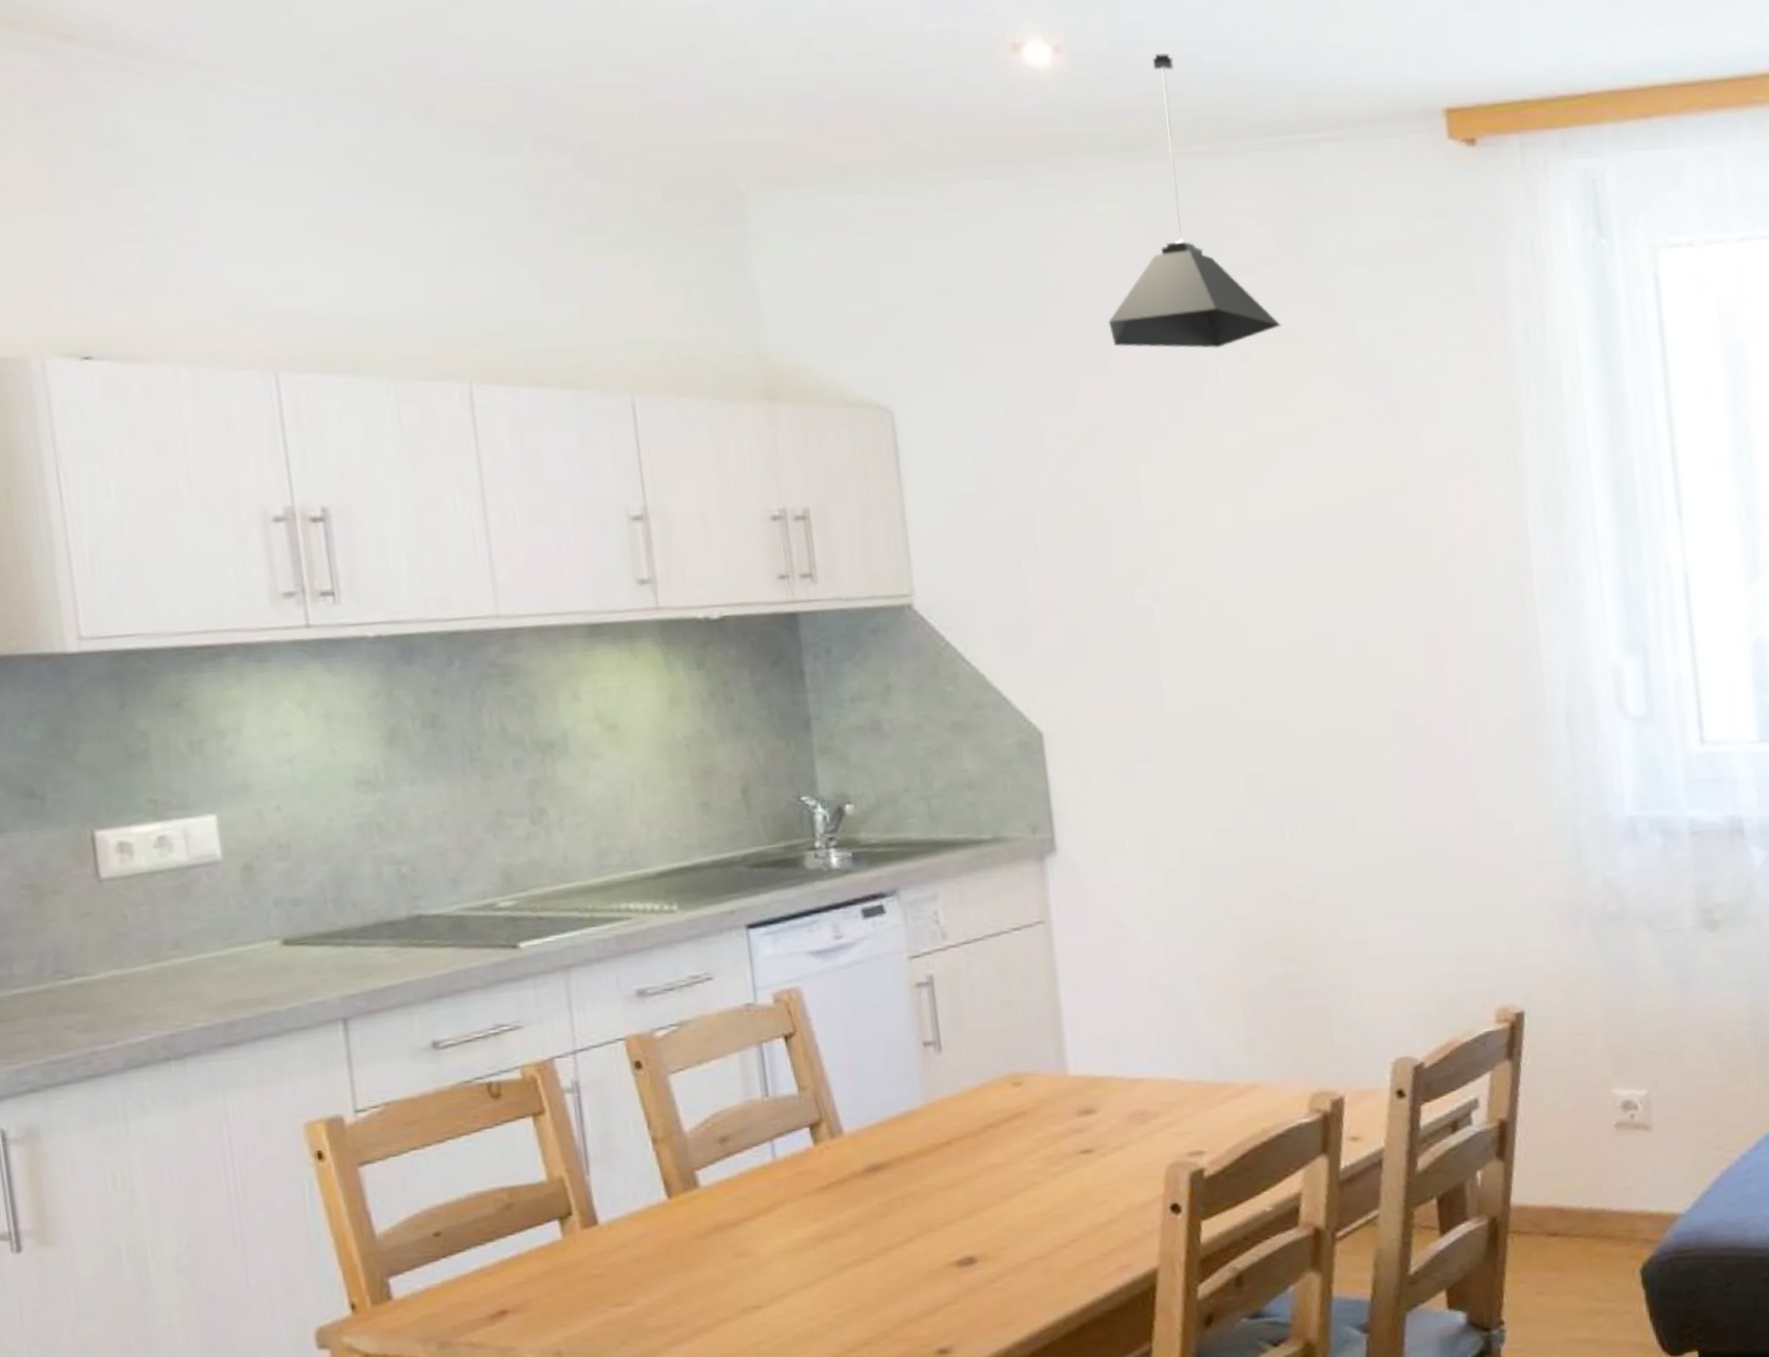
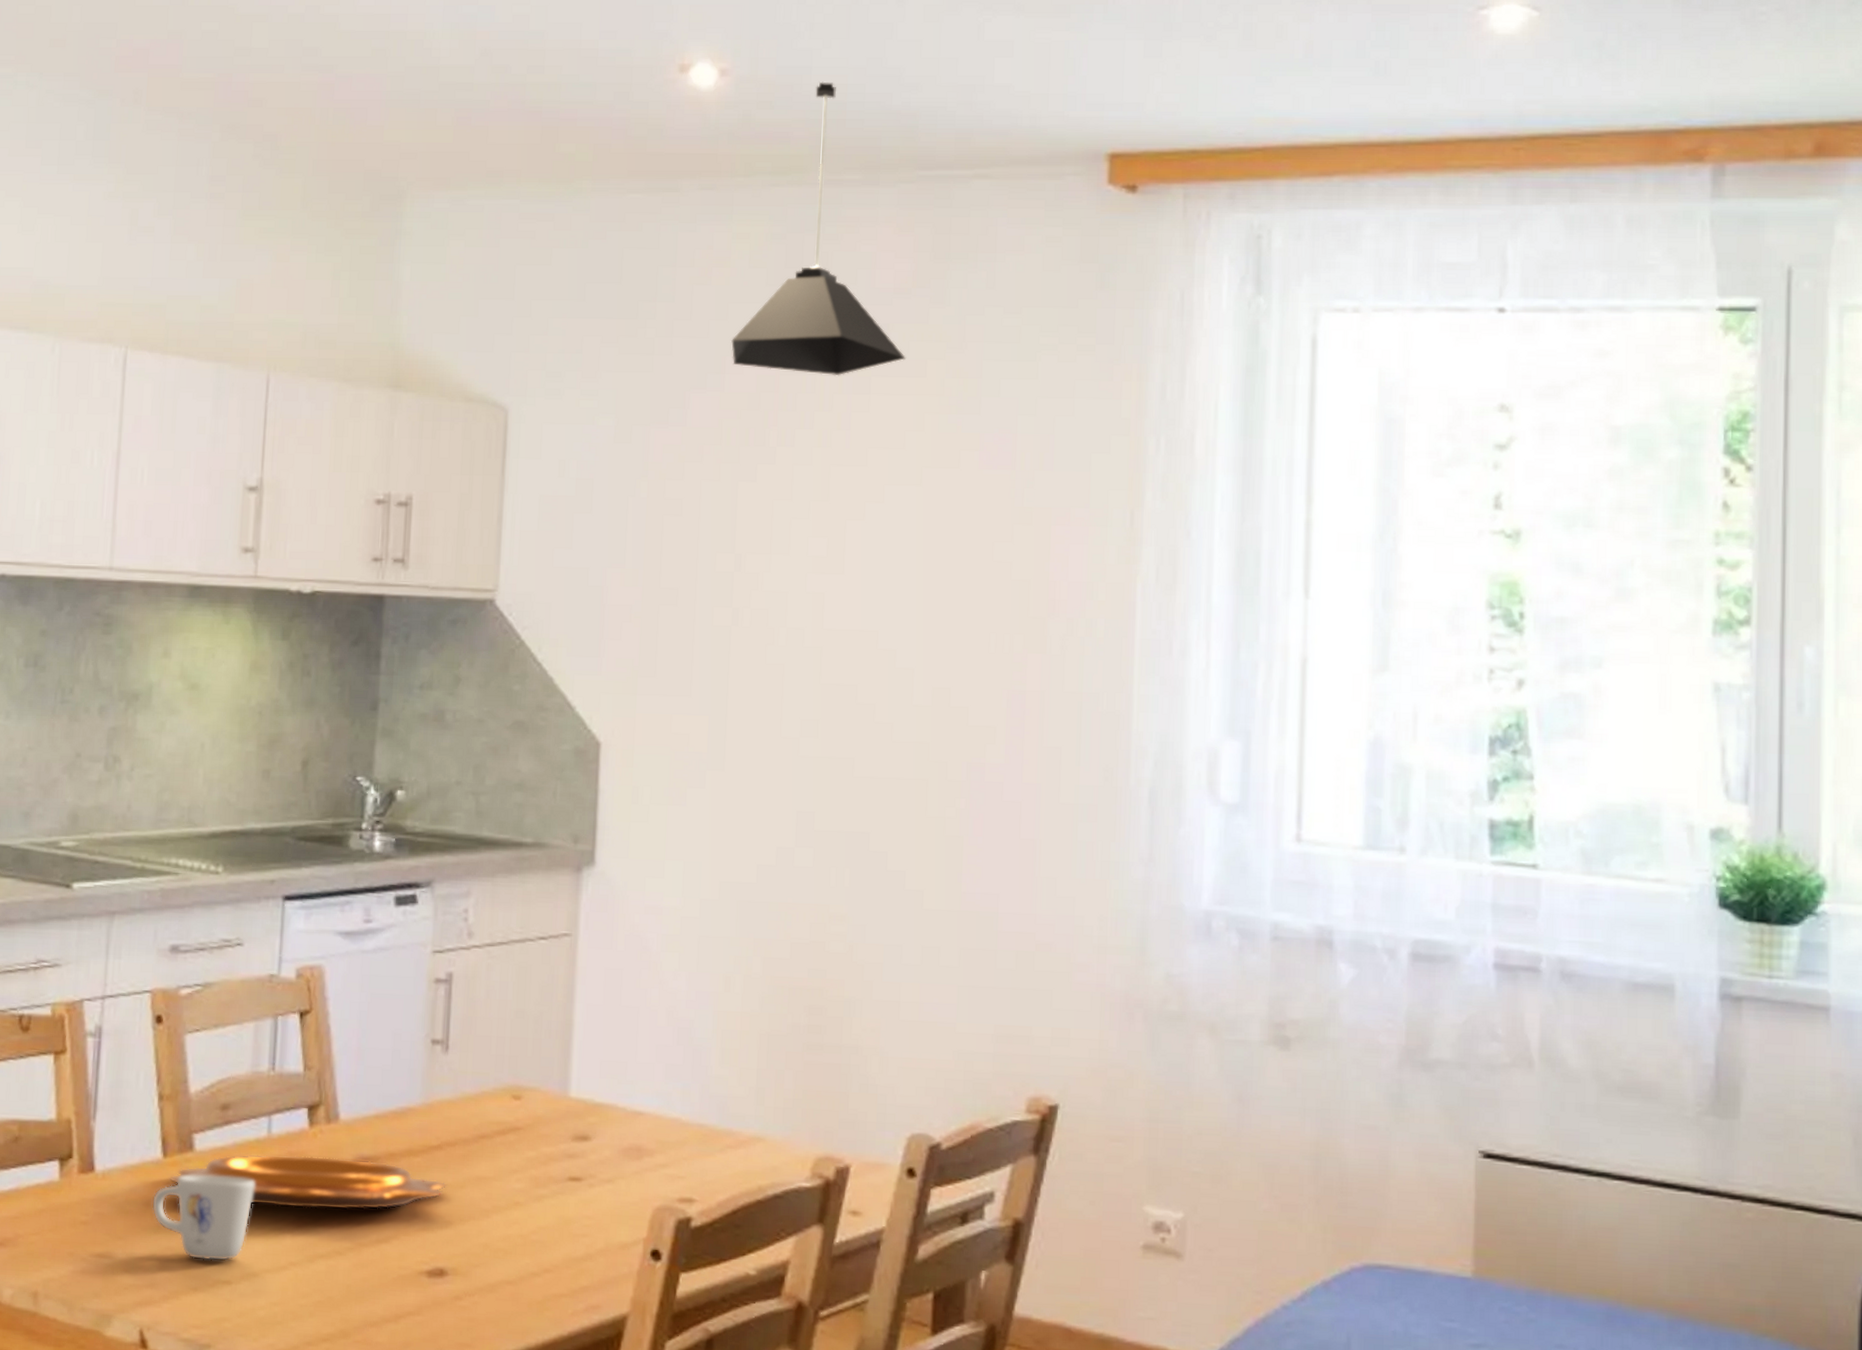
mug: none [664,1204,770,1291] -> present [151,1175,255,1261]
decorative bowl: none [679,1167,963,1229] -> present [169,1154,447,1210]

